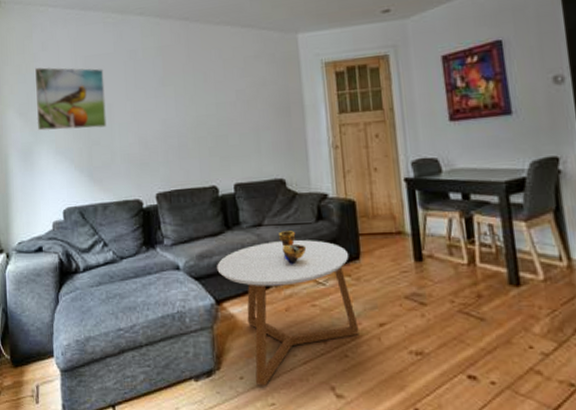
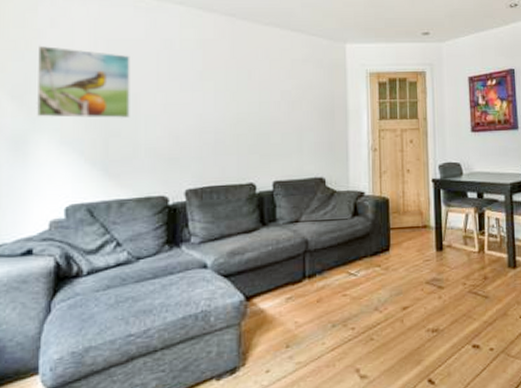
coffee table: present [217,240,359,386] -> none [249,234,385,377]
decorative bowl: present [279,231,307,265] -> none [315,226,341,259]

